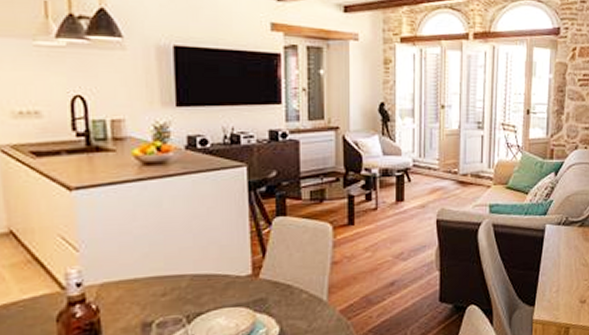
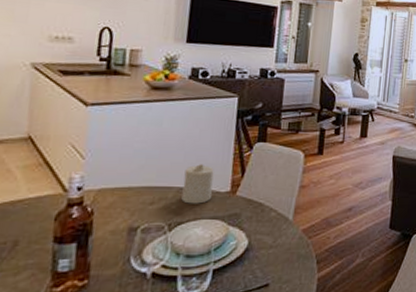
candle: none [196,246,230,292] -> present [181,164,214,204]

